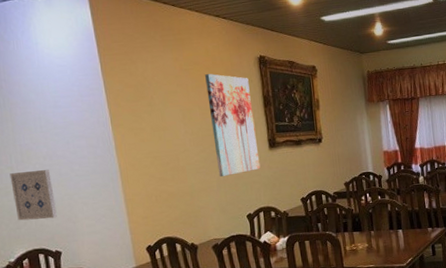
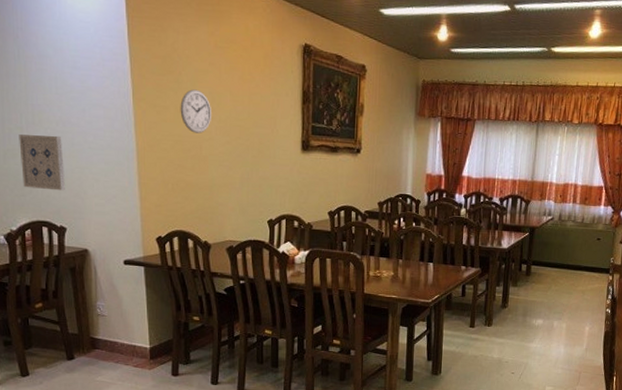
wall clock: none [155,109,185,148] -> present [180,89,211,134]
wall art: present [205,74,261,177] -> none [241,56,290,174]

